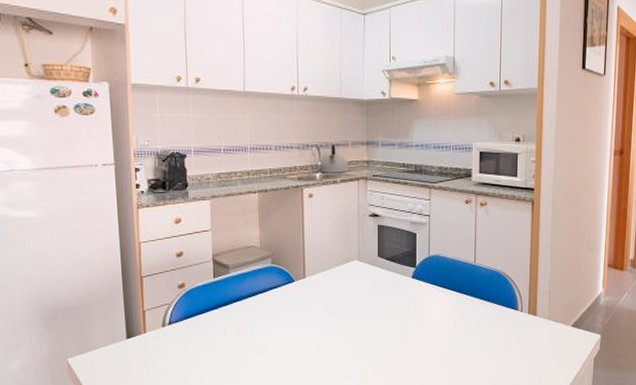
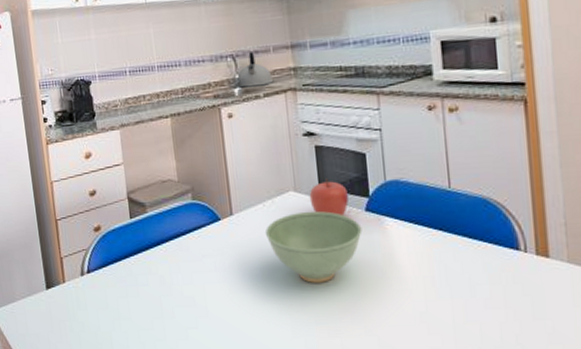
bowl: none [331,276,408,334] -> present [265,211,362,283]
fruit: none [369,251,400,282] -> present [309,178,349,217]

